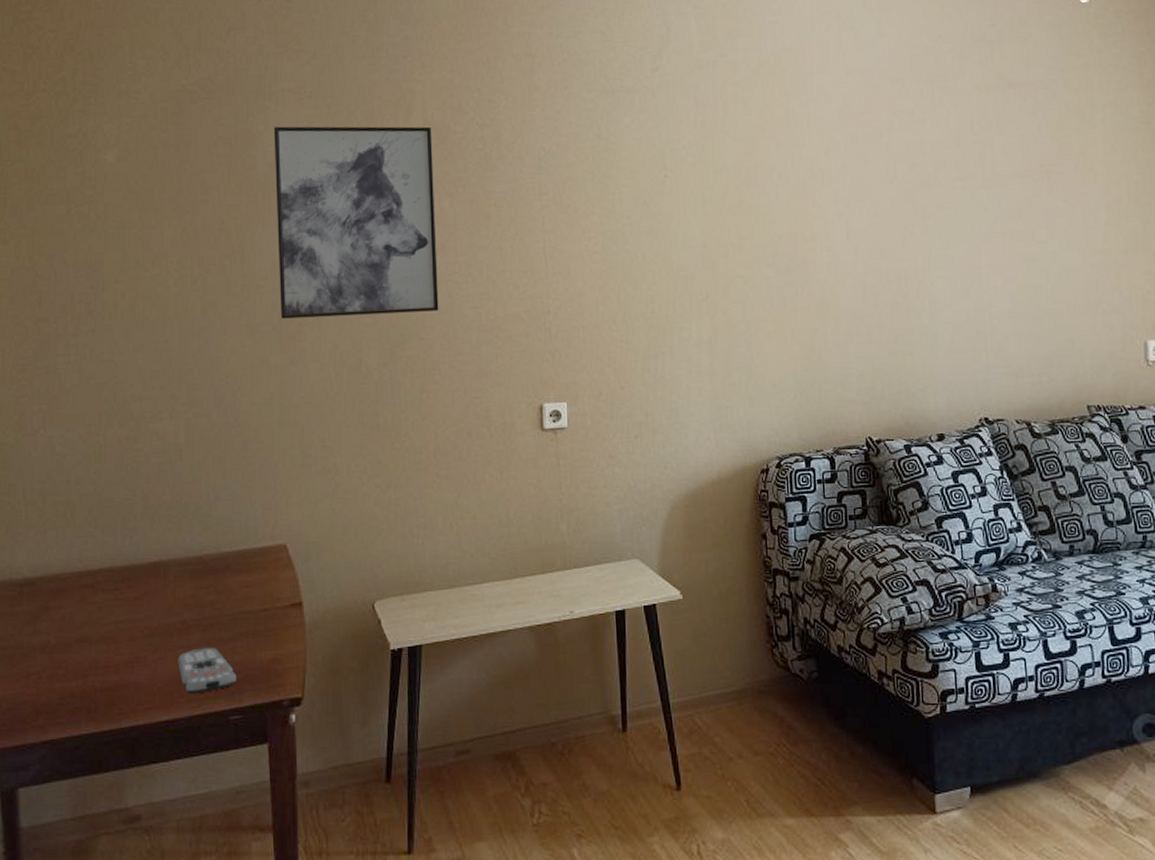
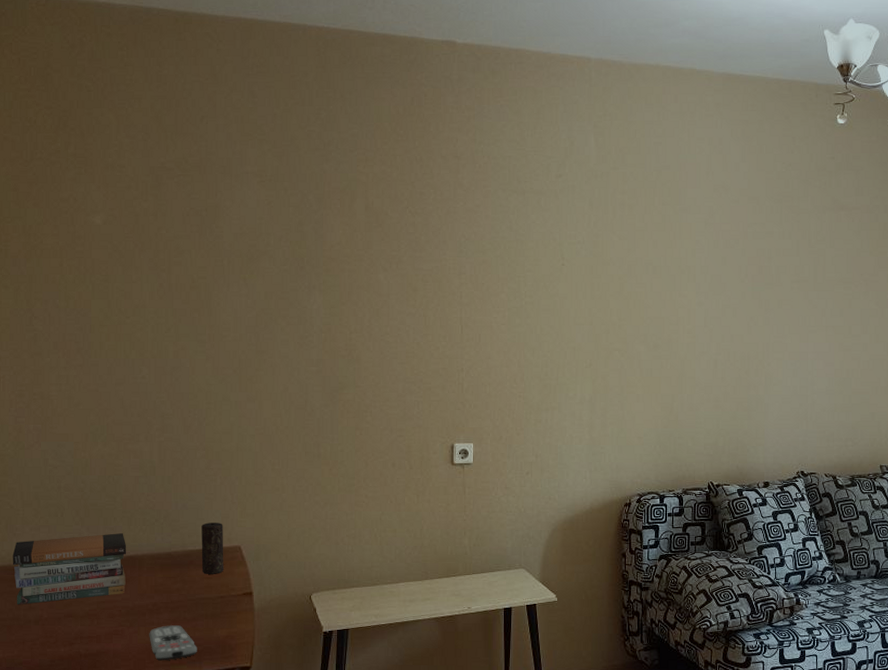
book stack: none [14,534,150,628] -> present [12,533,127,604]
candle: none [238,516,267,582] -> present [201,523,224,574]
wall art: present [273,126,439,319] -> none [238,203,373,364]

